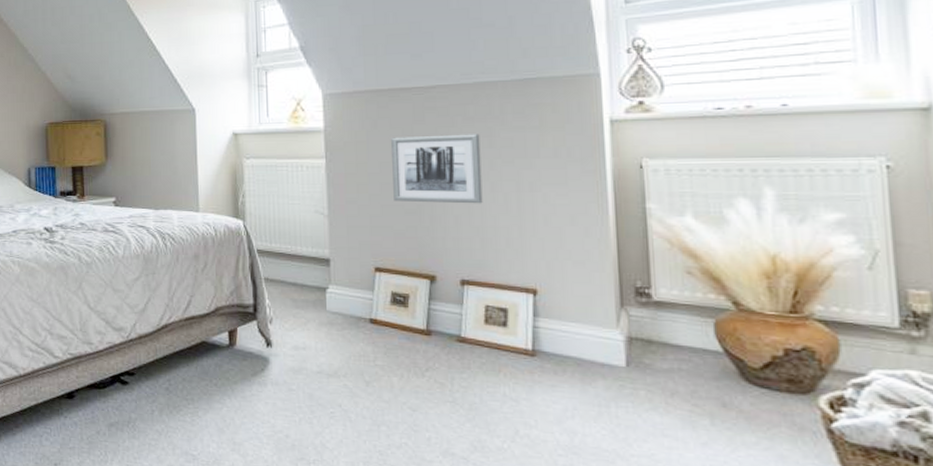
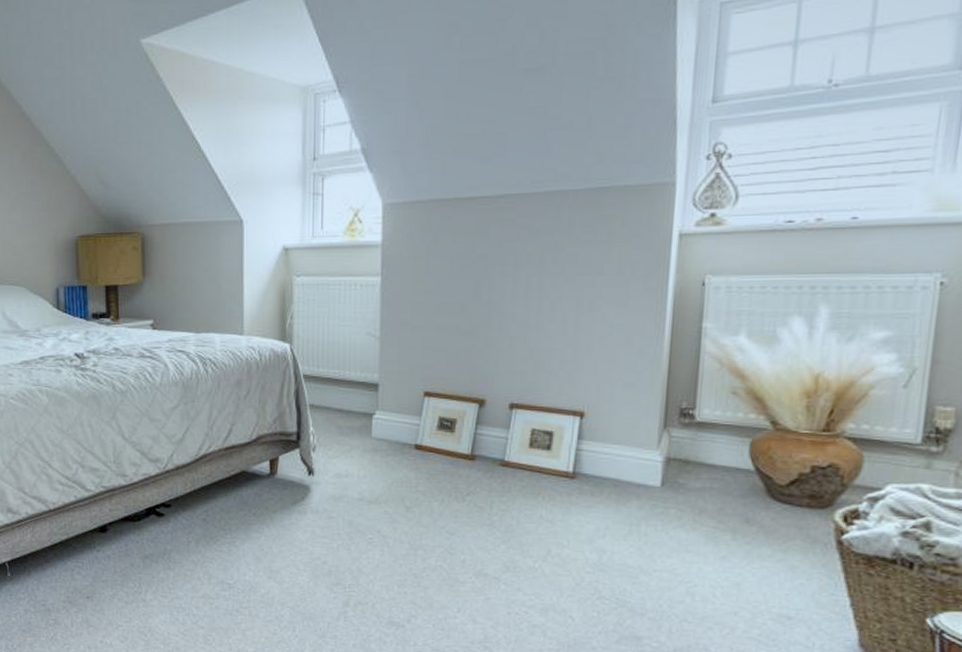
wall art: present [391,134,483,204] -> none [449,248,545,324]

